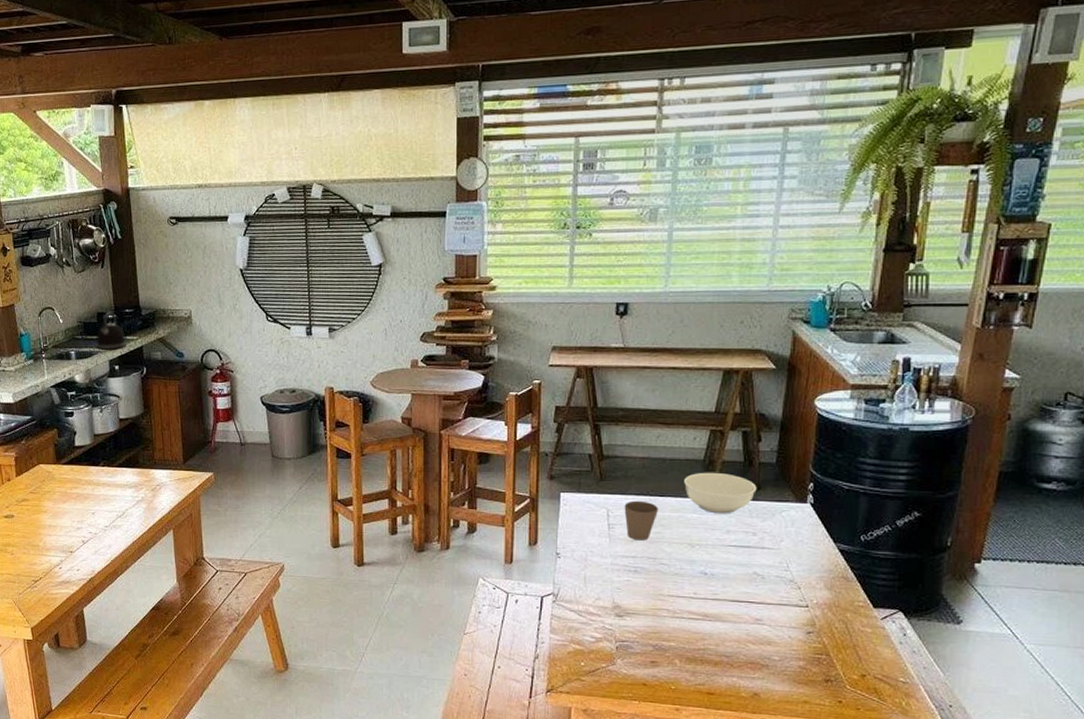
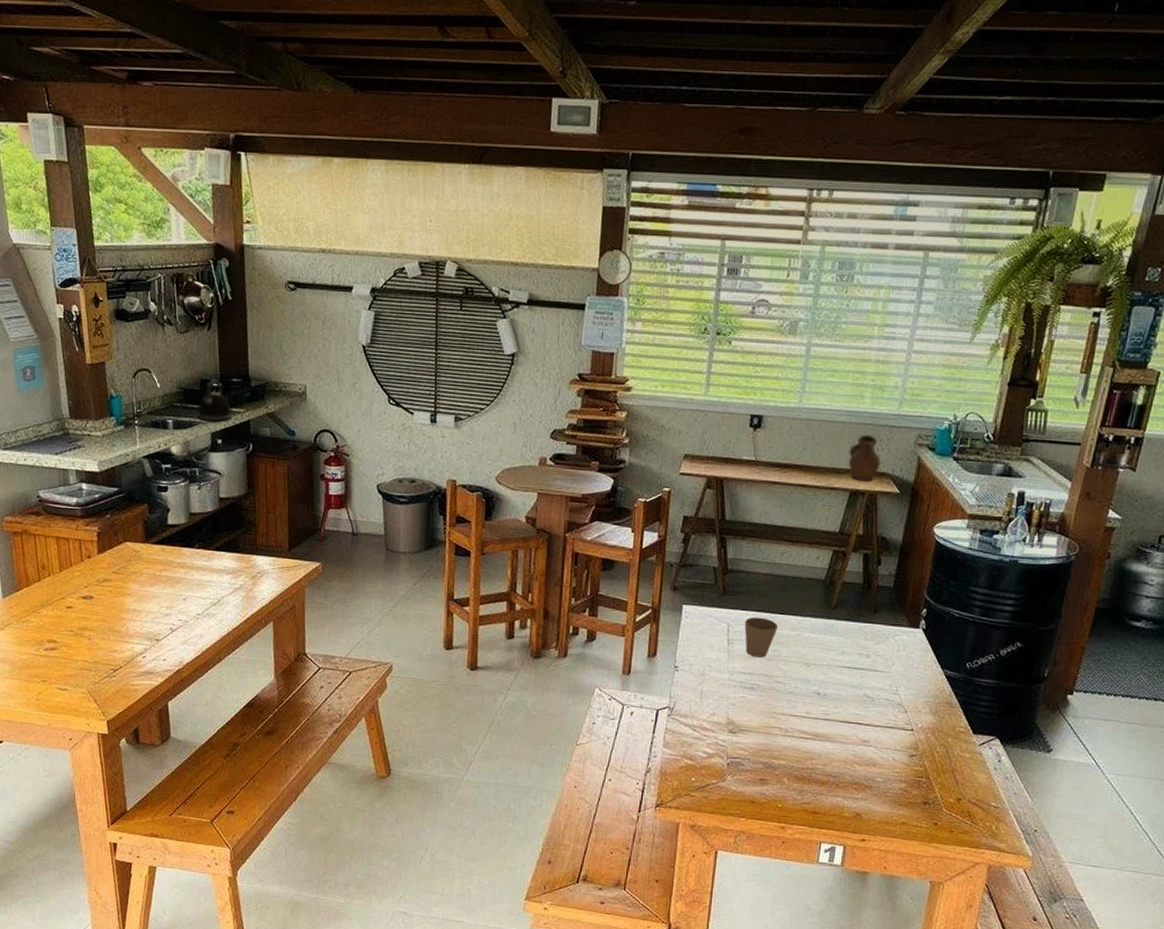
bowl: present [684,472,757,514] -> none [804,592,874,635]
jug: none [719,312,753,360] -> present [849,434,881,482]

